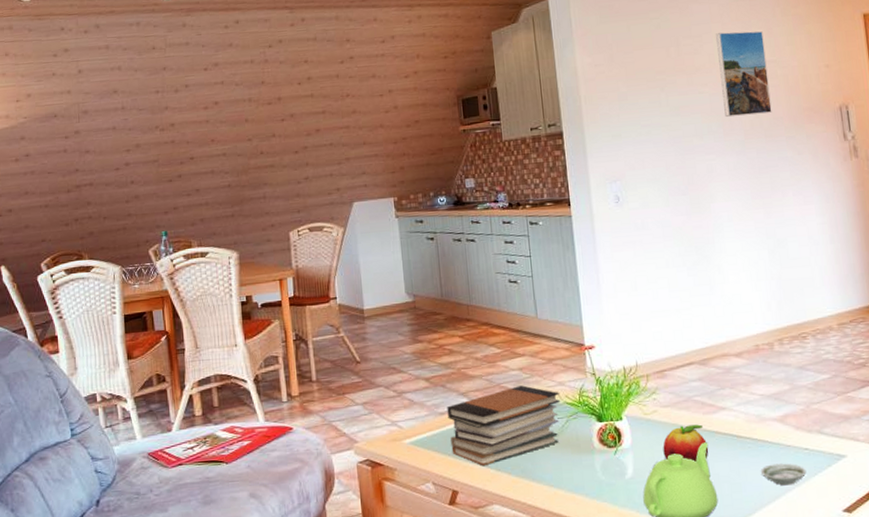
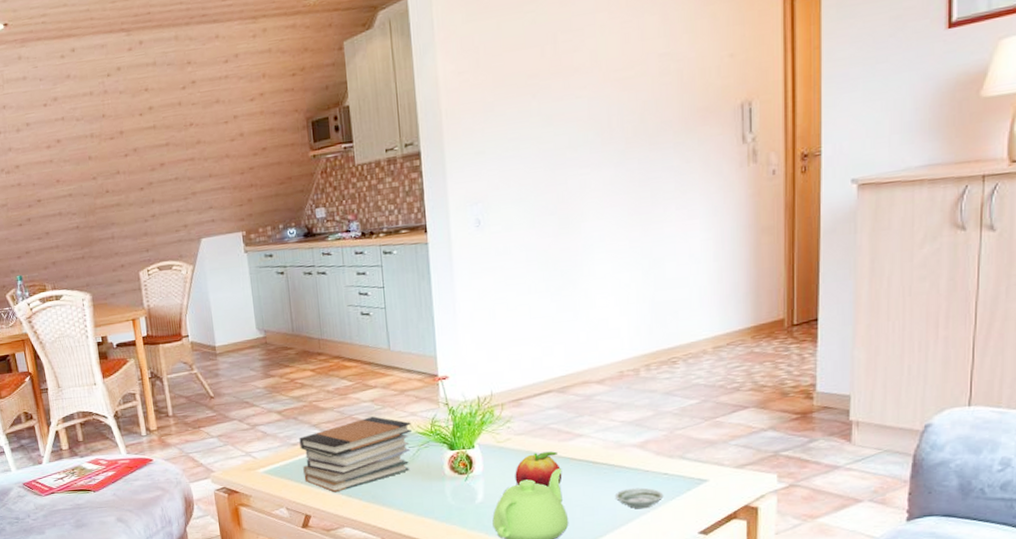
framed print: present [716,31,772,118] -> none [601,18,660,125]

